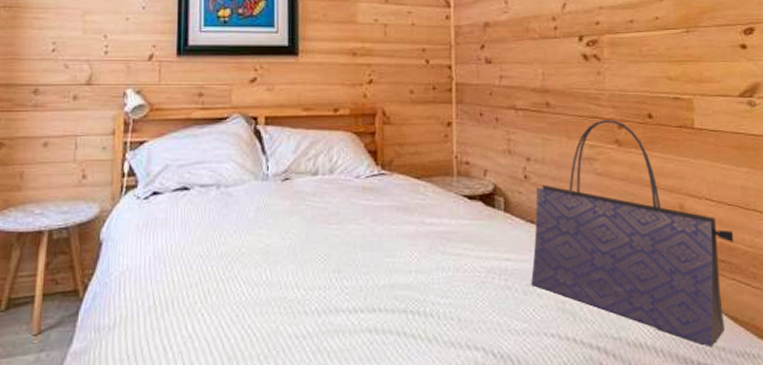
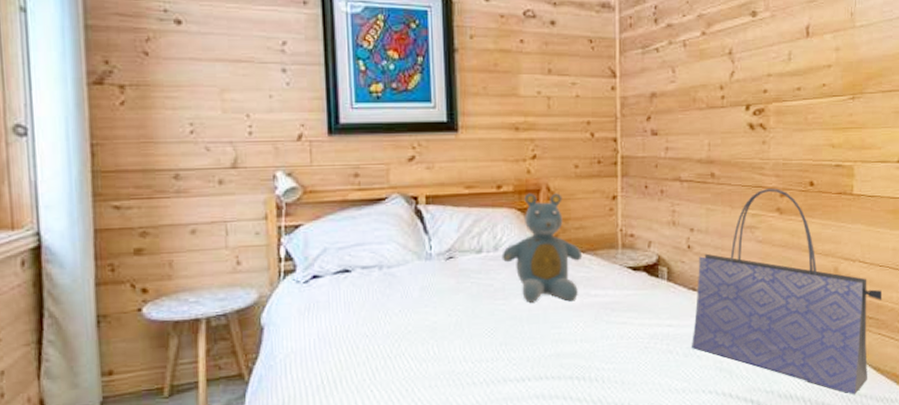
teddy bear: none [337,116,418,229] -> present [501,192,583,303]

